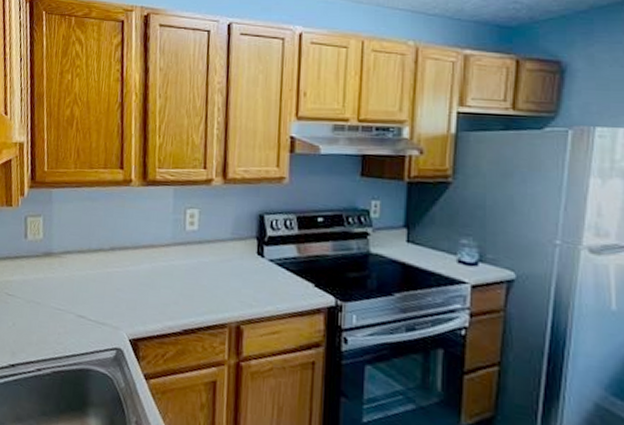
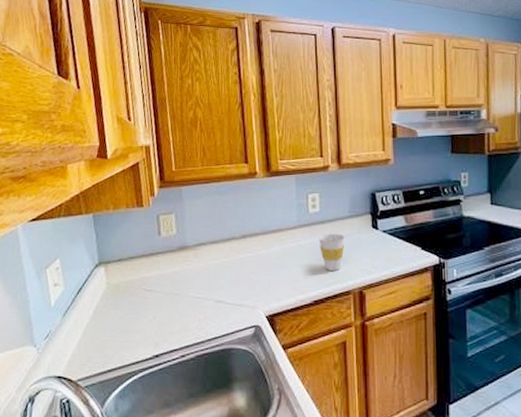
cup: none [194,255,224,299] -> present [319,233,345,270]

